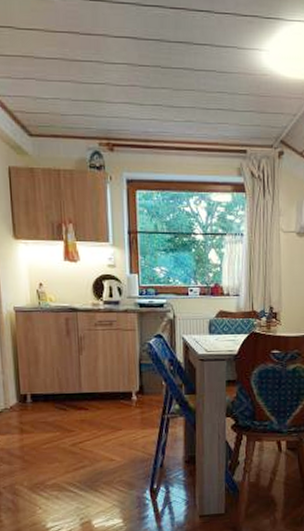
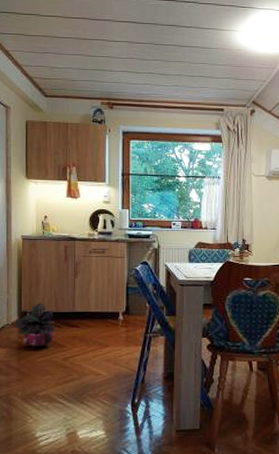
potted plant: none [13,384,61,435] -> present [14,303,56,350]

